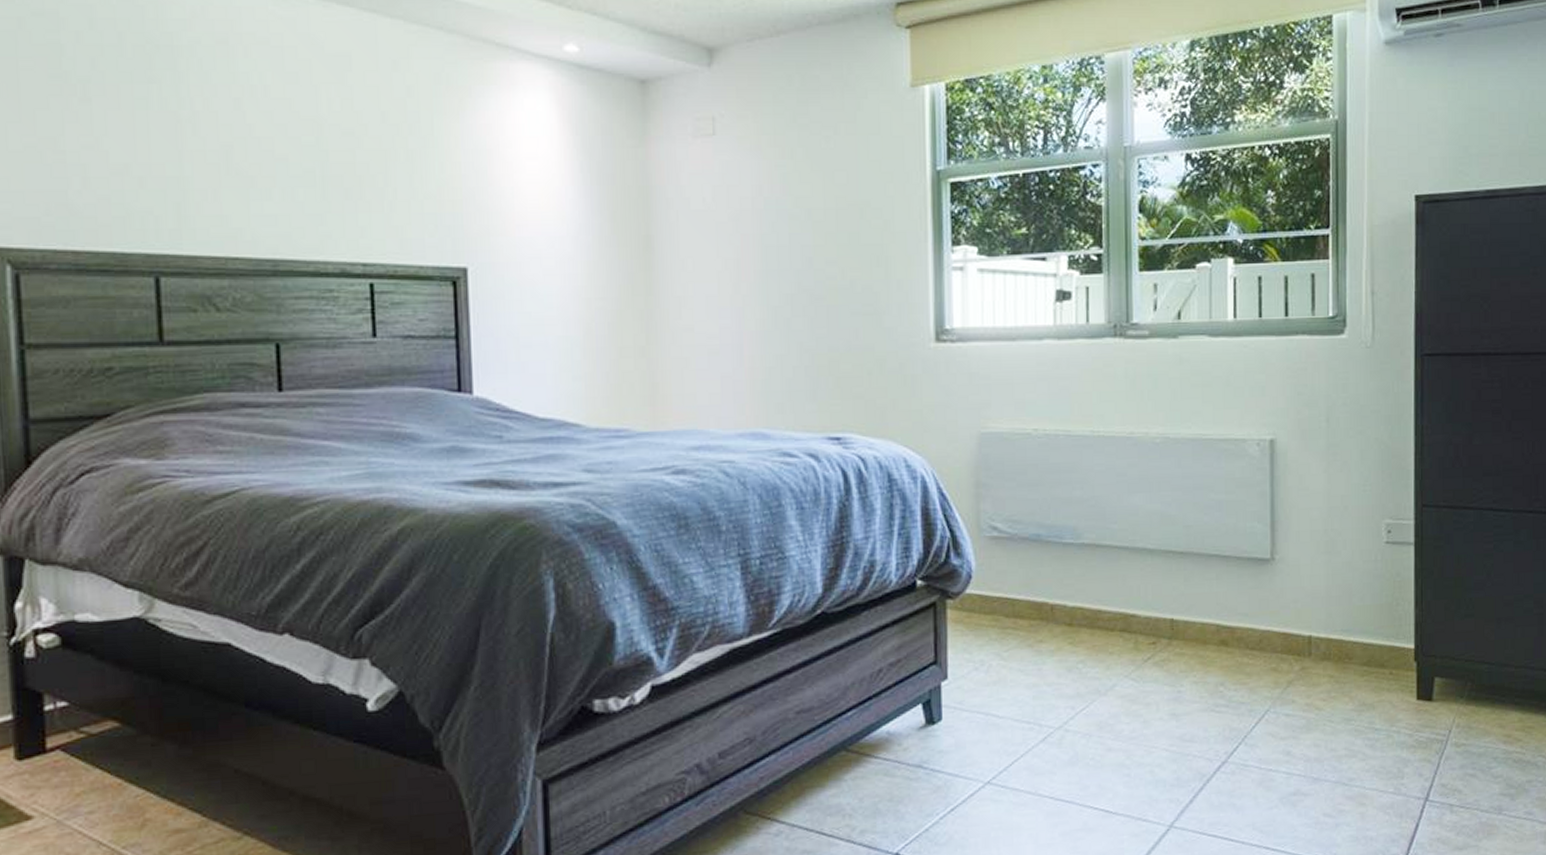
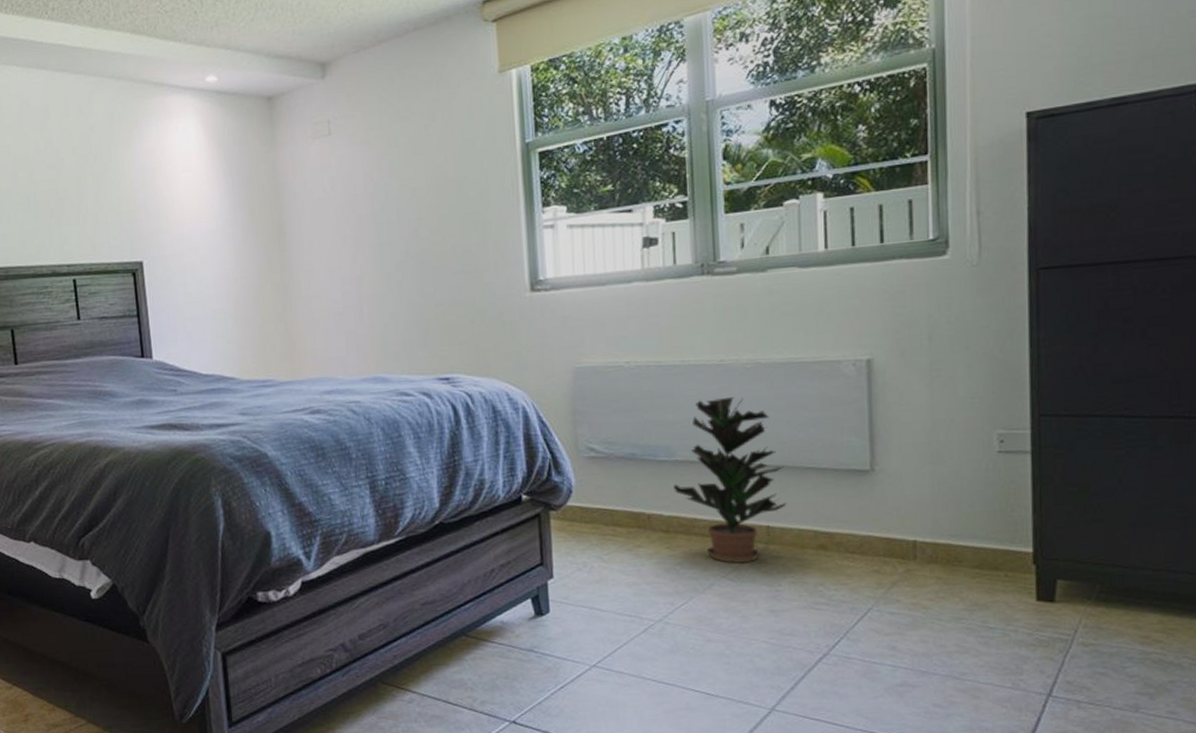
potted plant: none [1078,473,1191,661] -> present [673,396,787,563]

